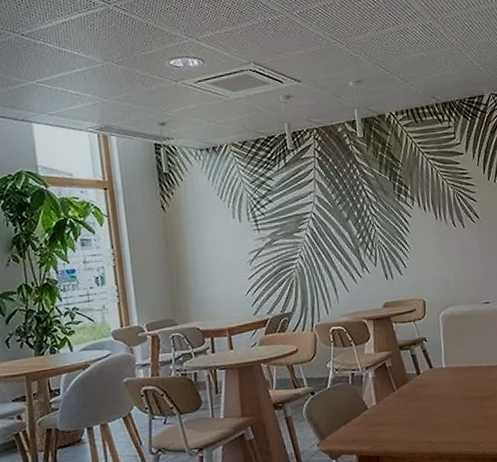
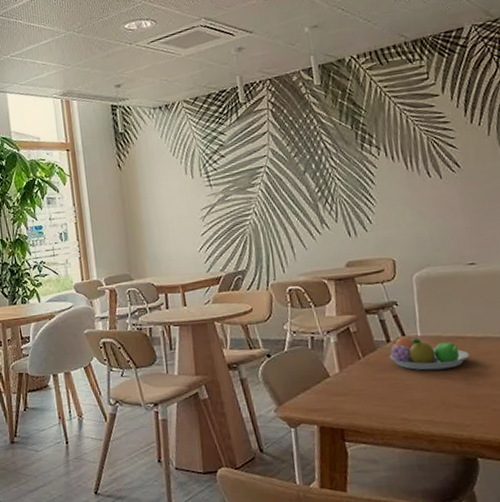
fruit bowl: none [418,368,483,398] -> present [389,336,469,371]

